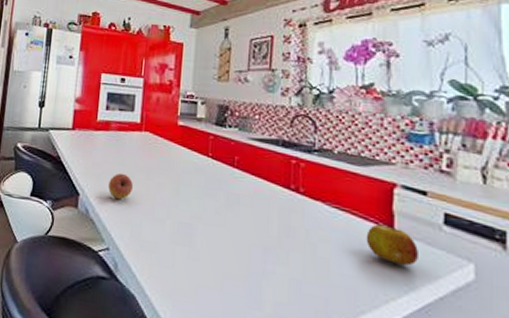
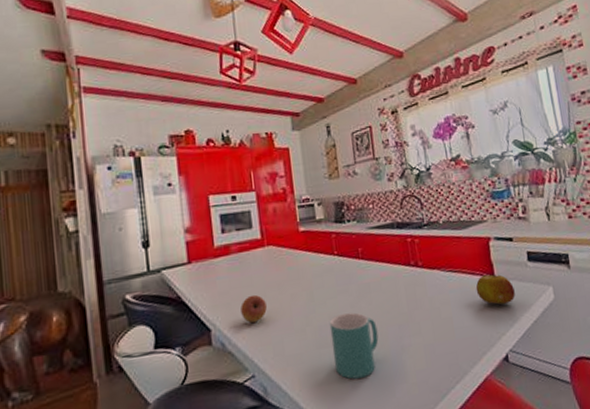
mug: none [187,216,240,289] -> present [329,312,379,379]

